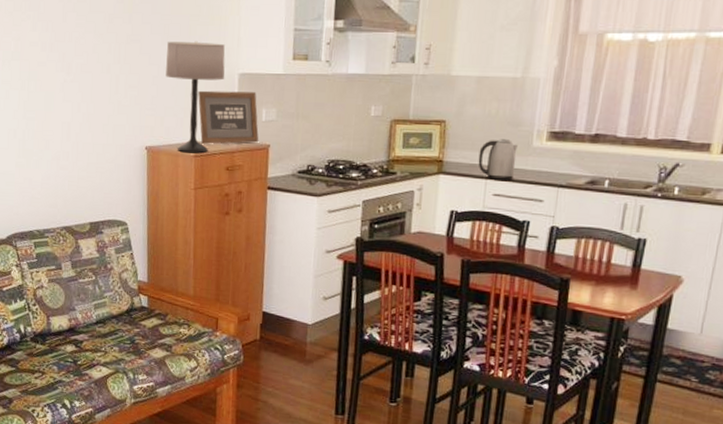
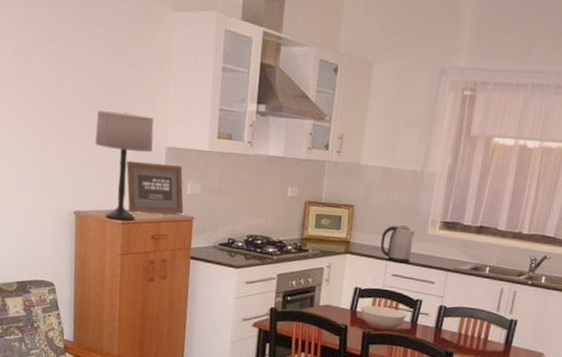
bowl: none [458,229,512,259] -> present [360,305,407,332]

